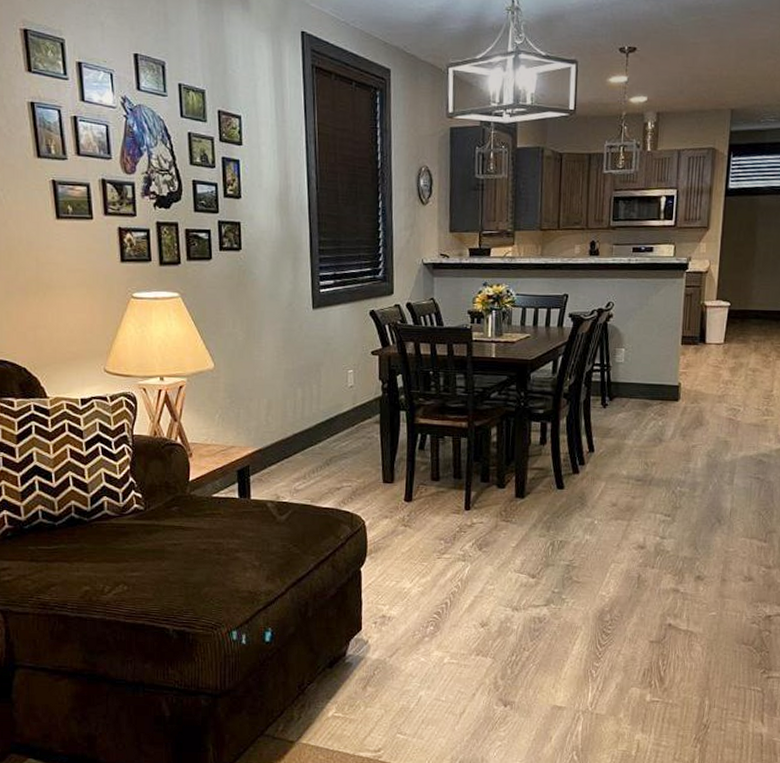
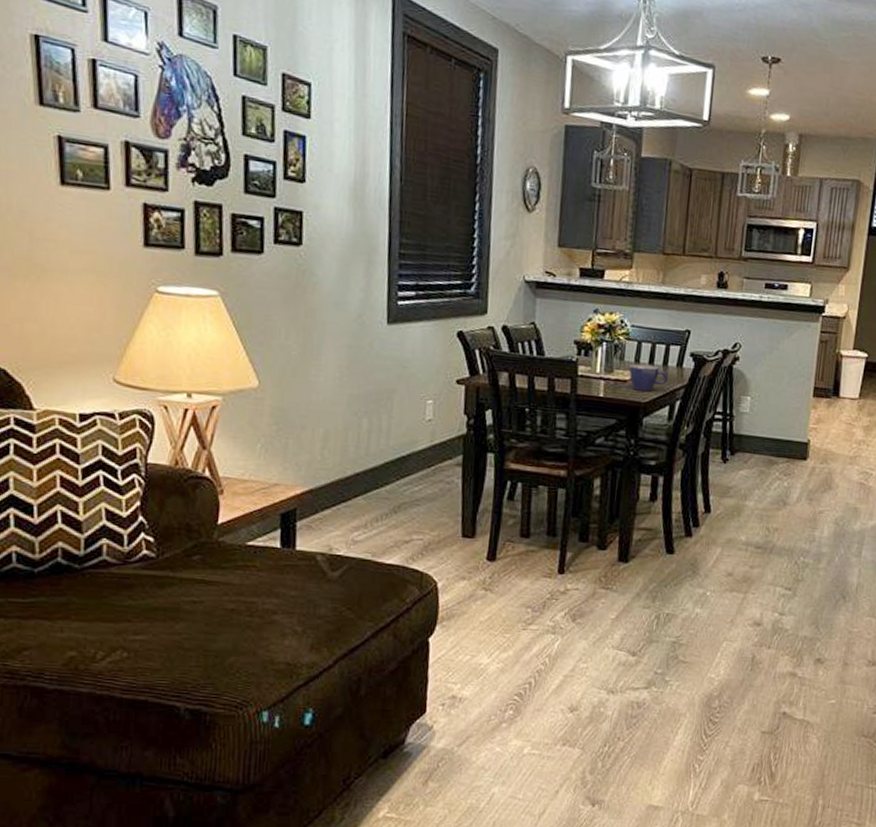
cup: none [516,327,551,350] -> present [628,364,668,392]

